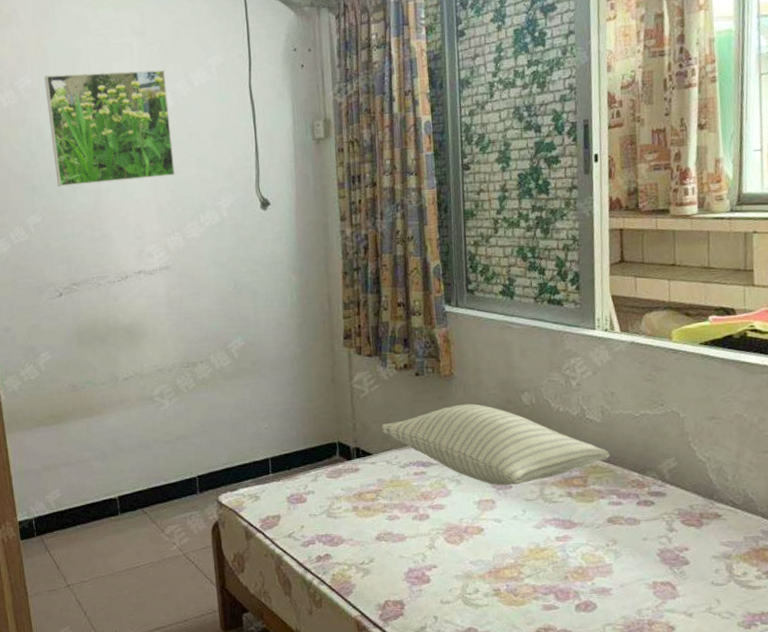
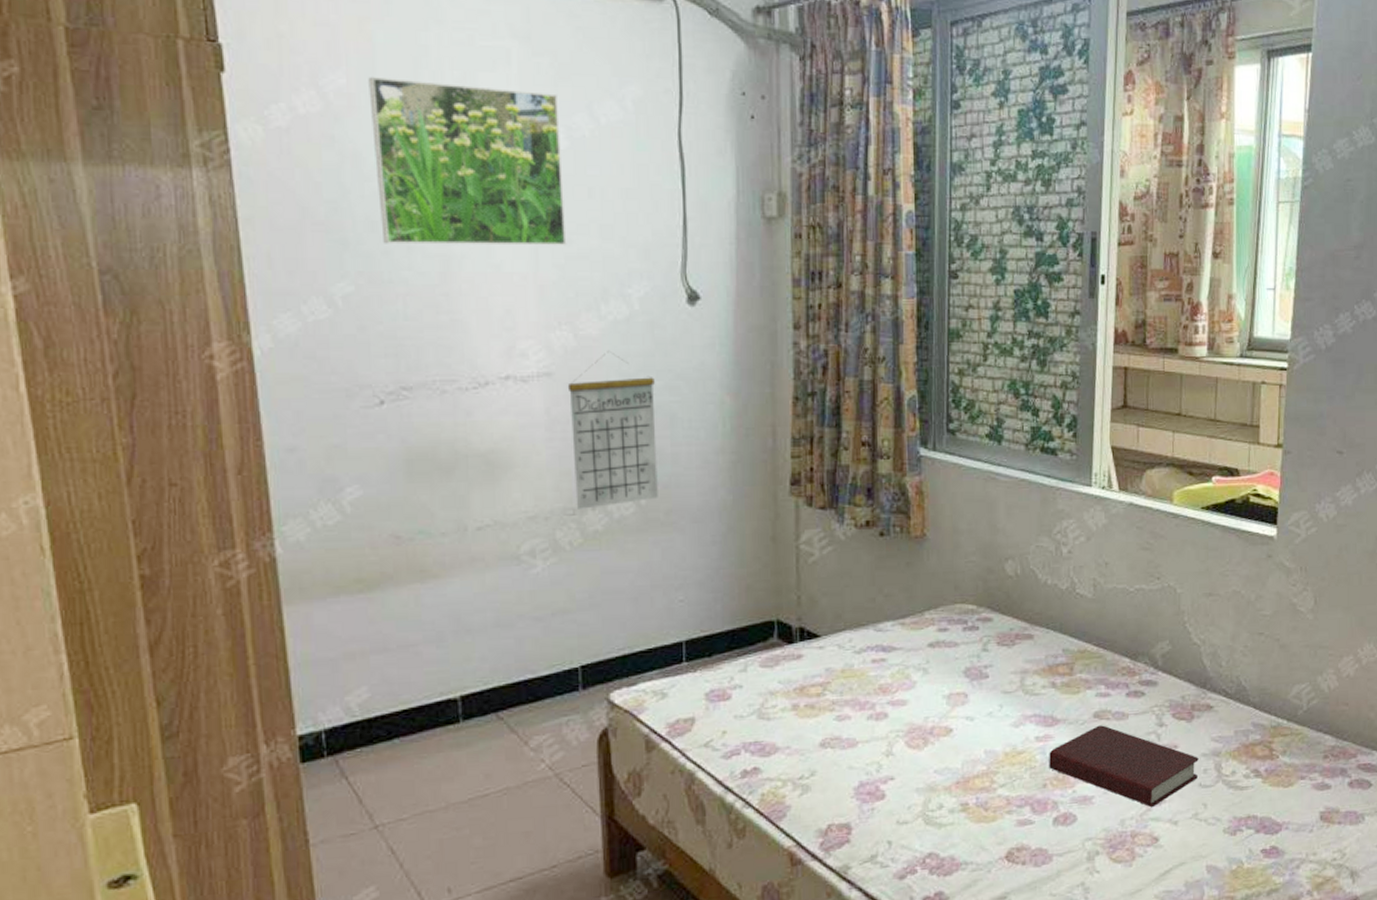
calendar: none [180,247,247,363] -> present [567,350,658,509]
pillow: present [381,404,611,486] -> none [833,573,1101,676]
book: none [568,529,710,600] -> present [1049,725,1199,807]

